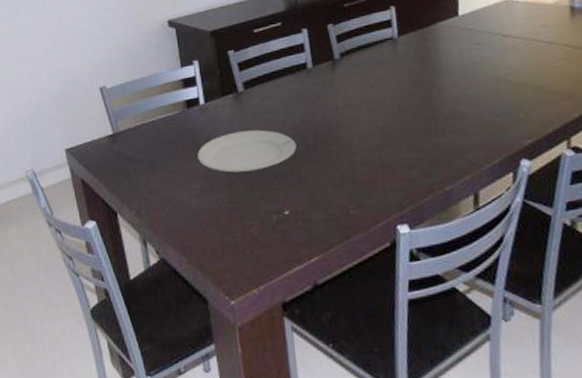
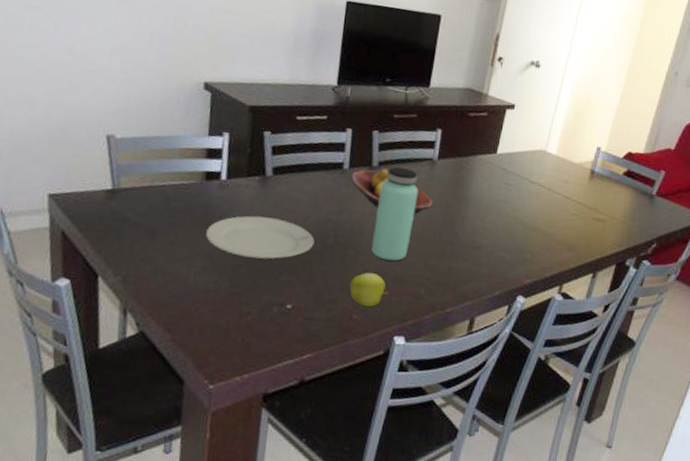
fruit bowl: none [316,58,404,99] -> present [351,168,433,215]
apple: none [339,165,381,200] -> present [349,273,389,307]
bottle: none [347,53,390,150] -> present [371,167,418,261]

